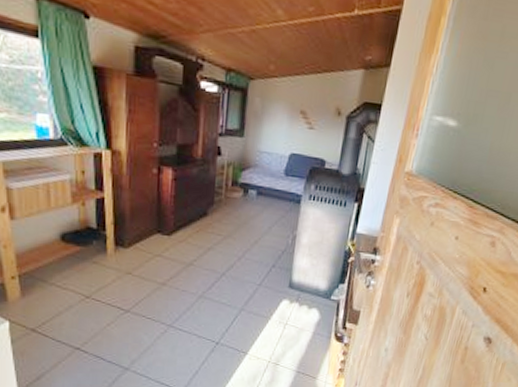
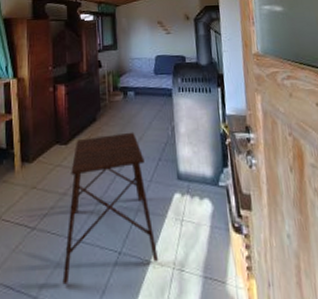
side table: none [156,232,257,362] -> present [62,132,159,285]

